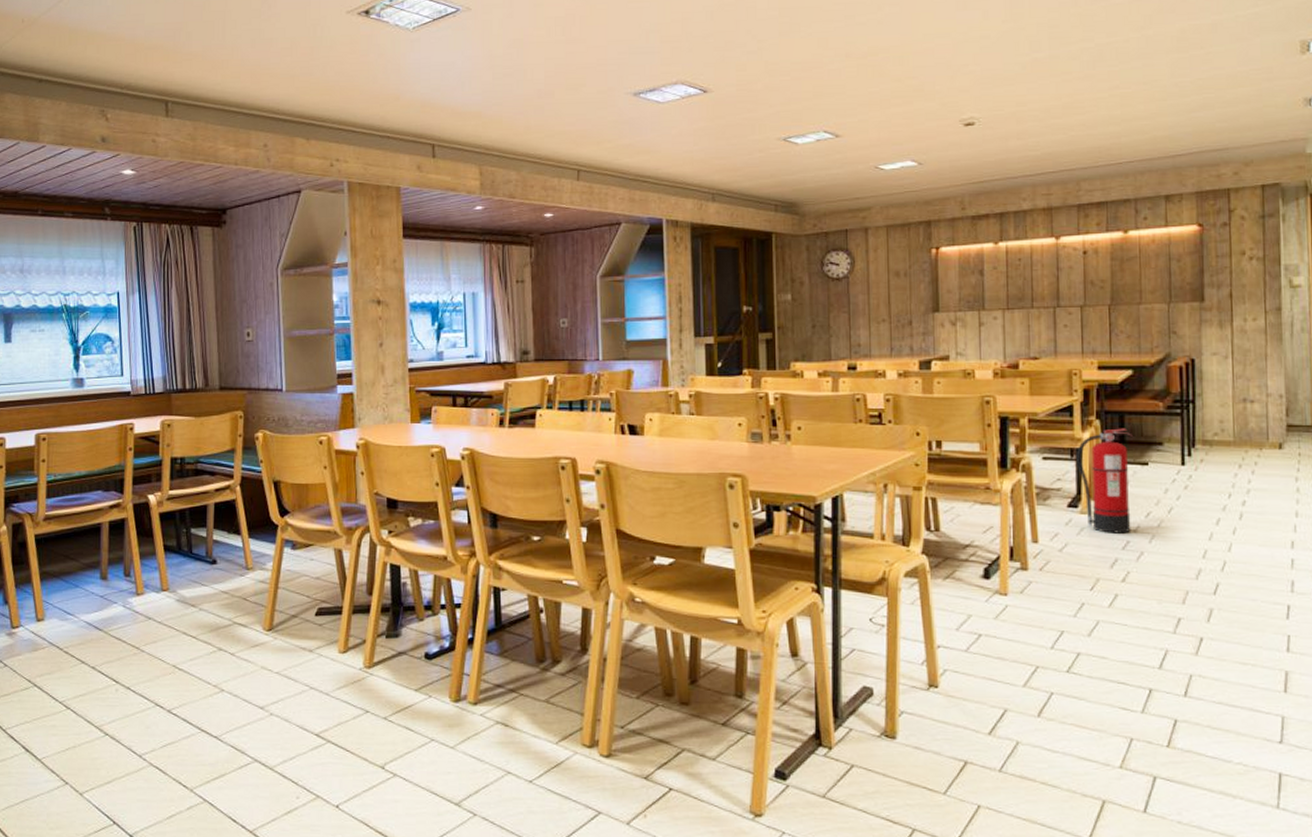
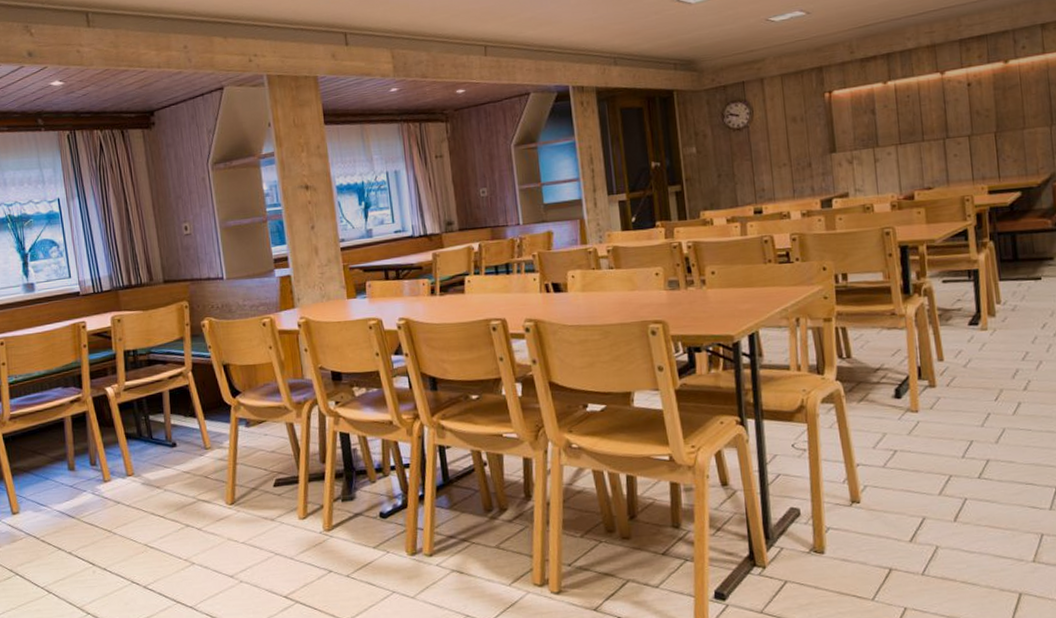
fire extinguisher: present [1076,428,1132,534] -> none [973,247,1029,347]

